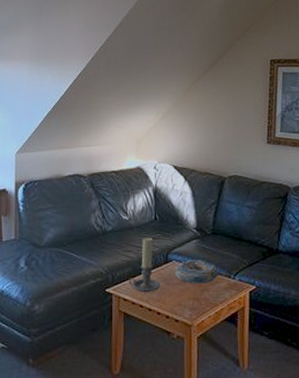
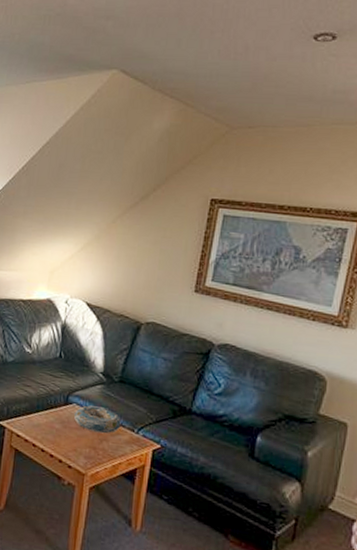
candle holder: present [129,237,161,293] -> none [24,374,57,433]

